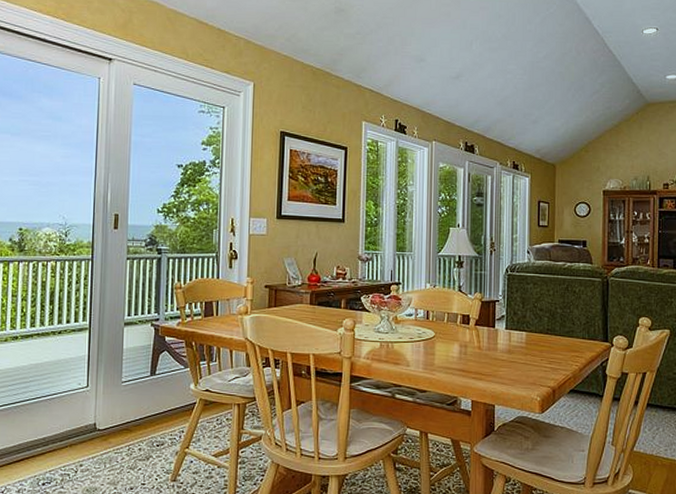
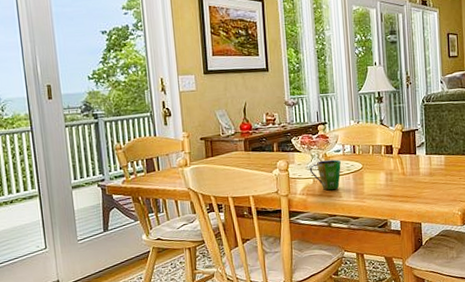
cup: none [377,324,412,358] -> present [309,159,341,191]

